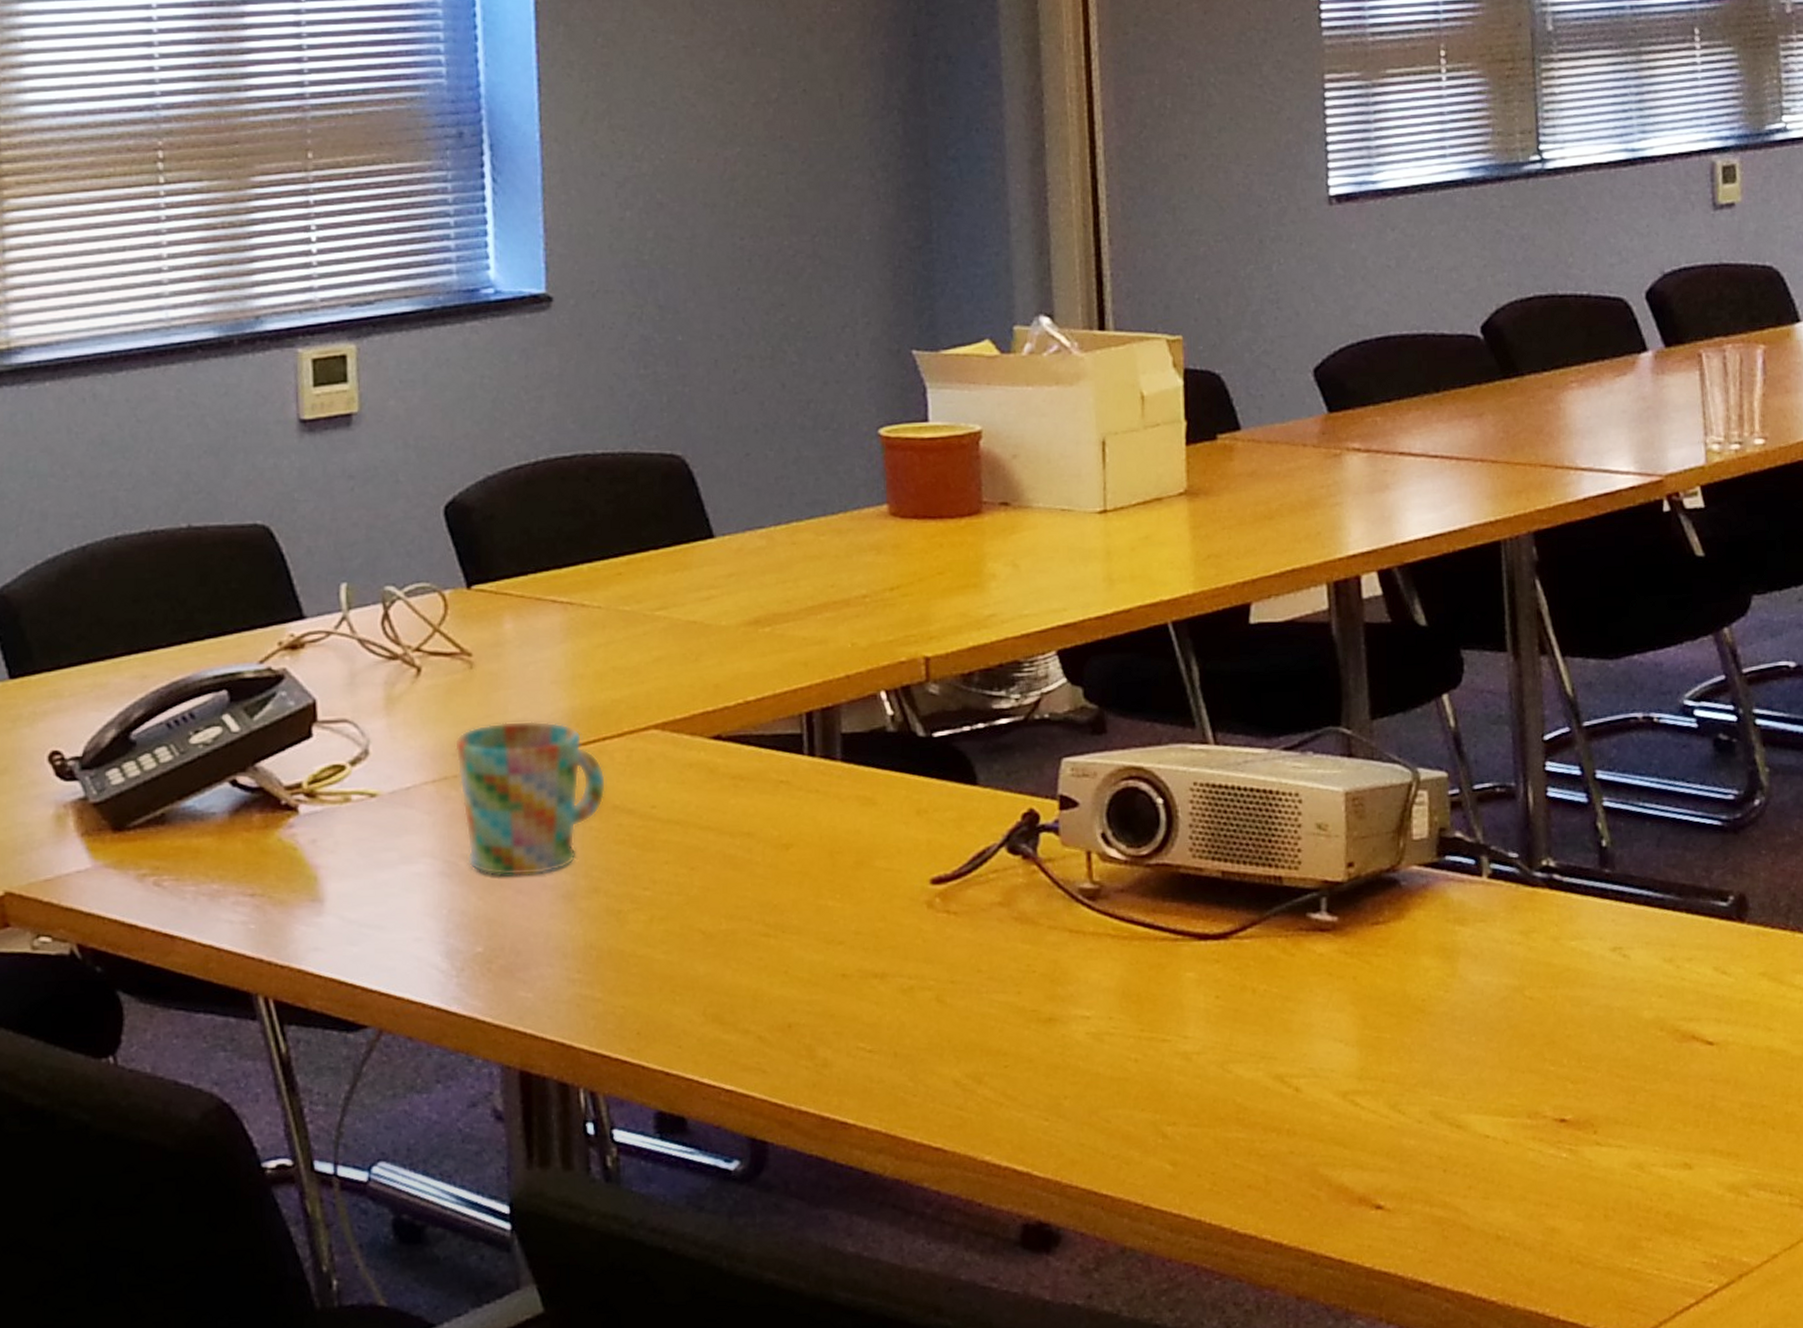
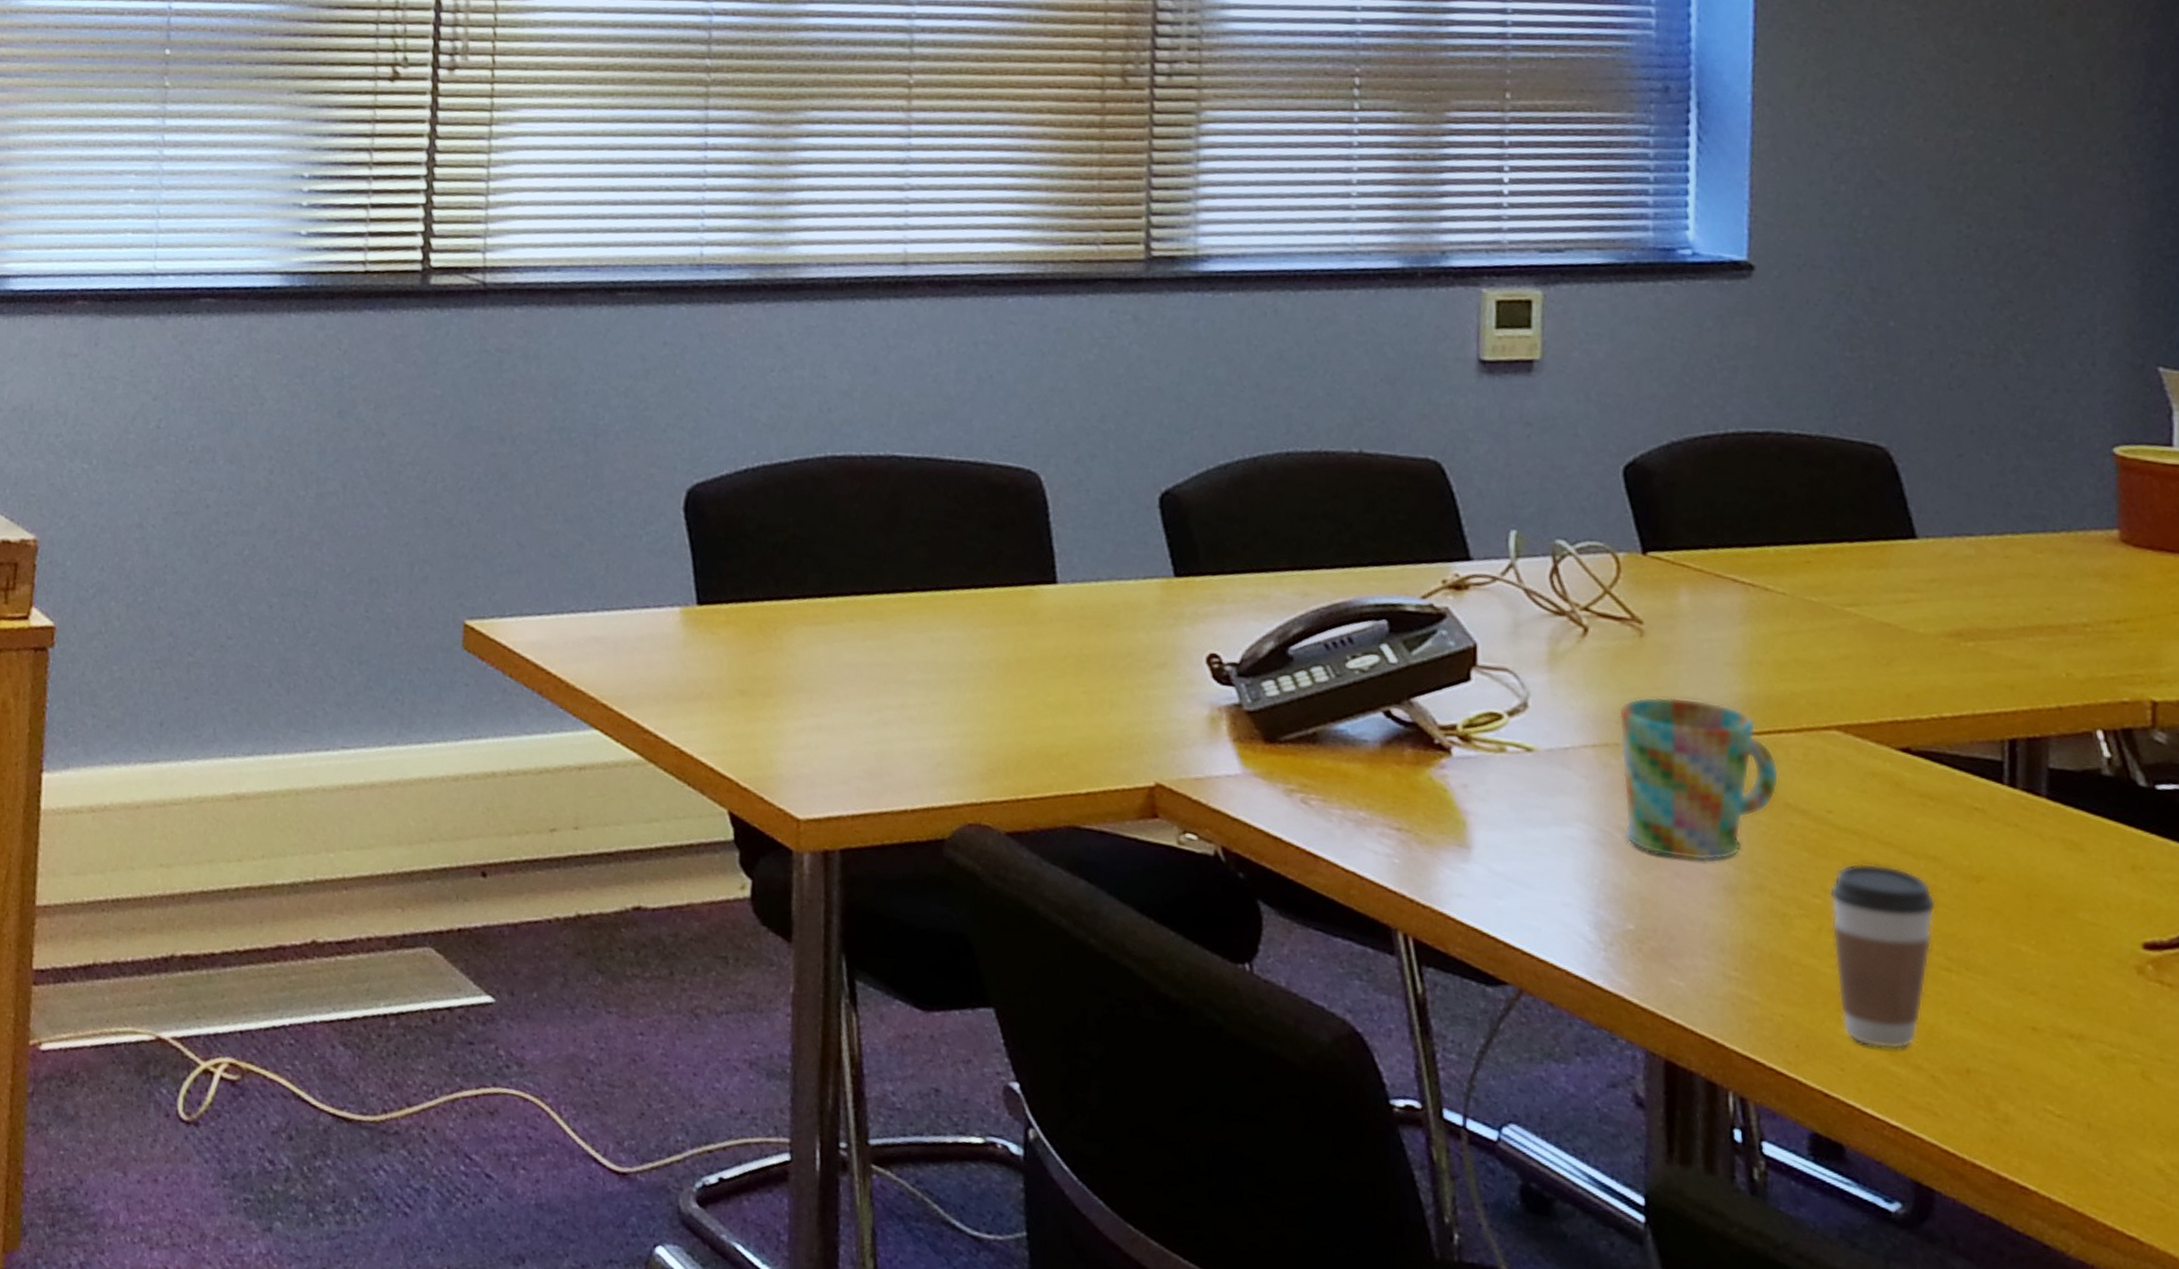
coffee cup: none [657,848,753,1021] -> present [1829,863,1937,1050]

